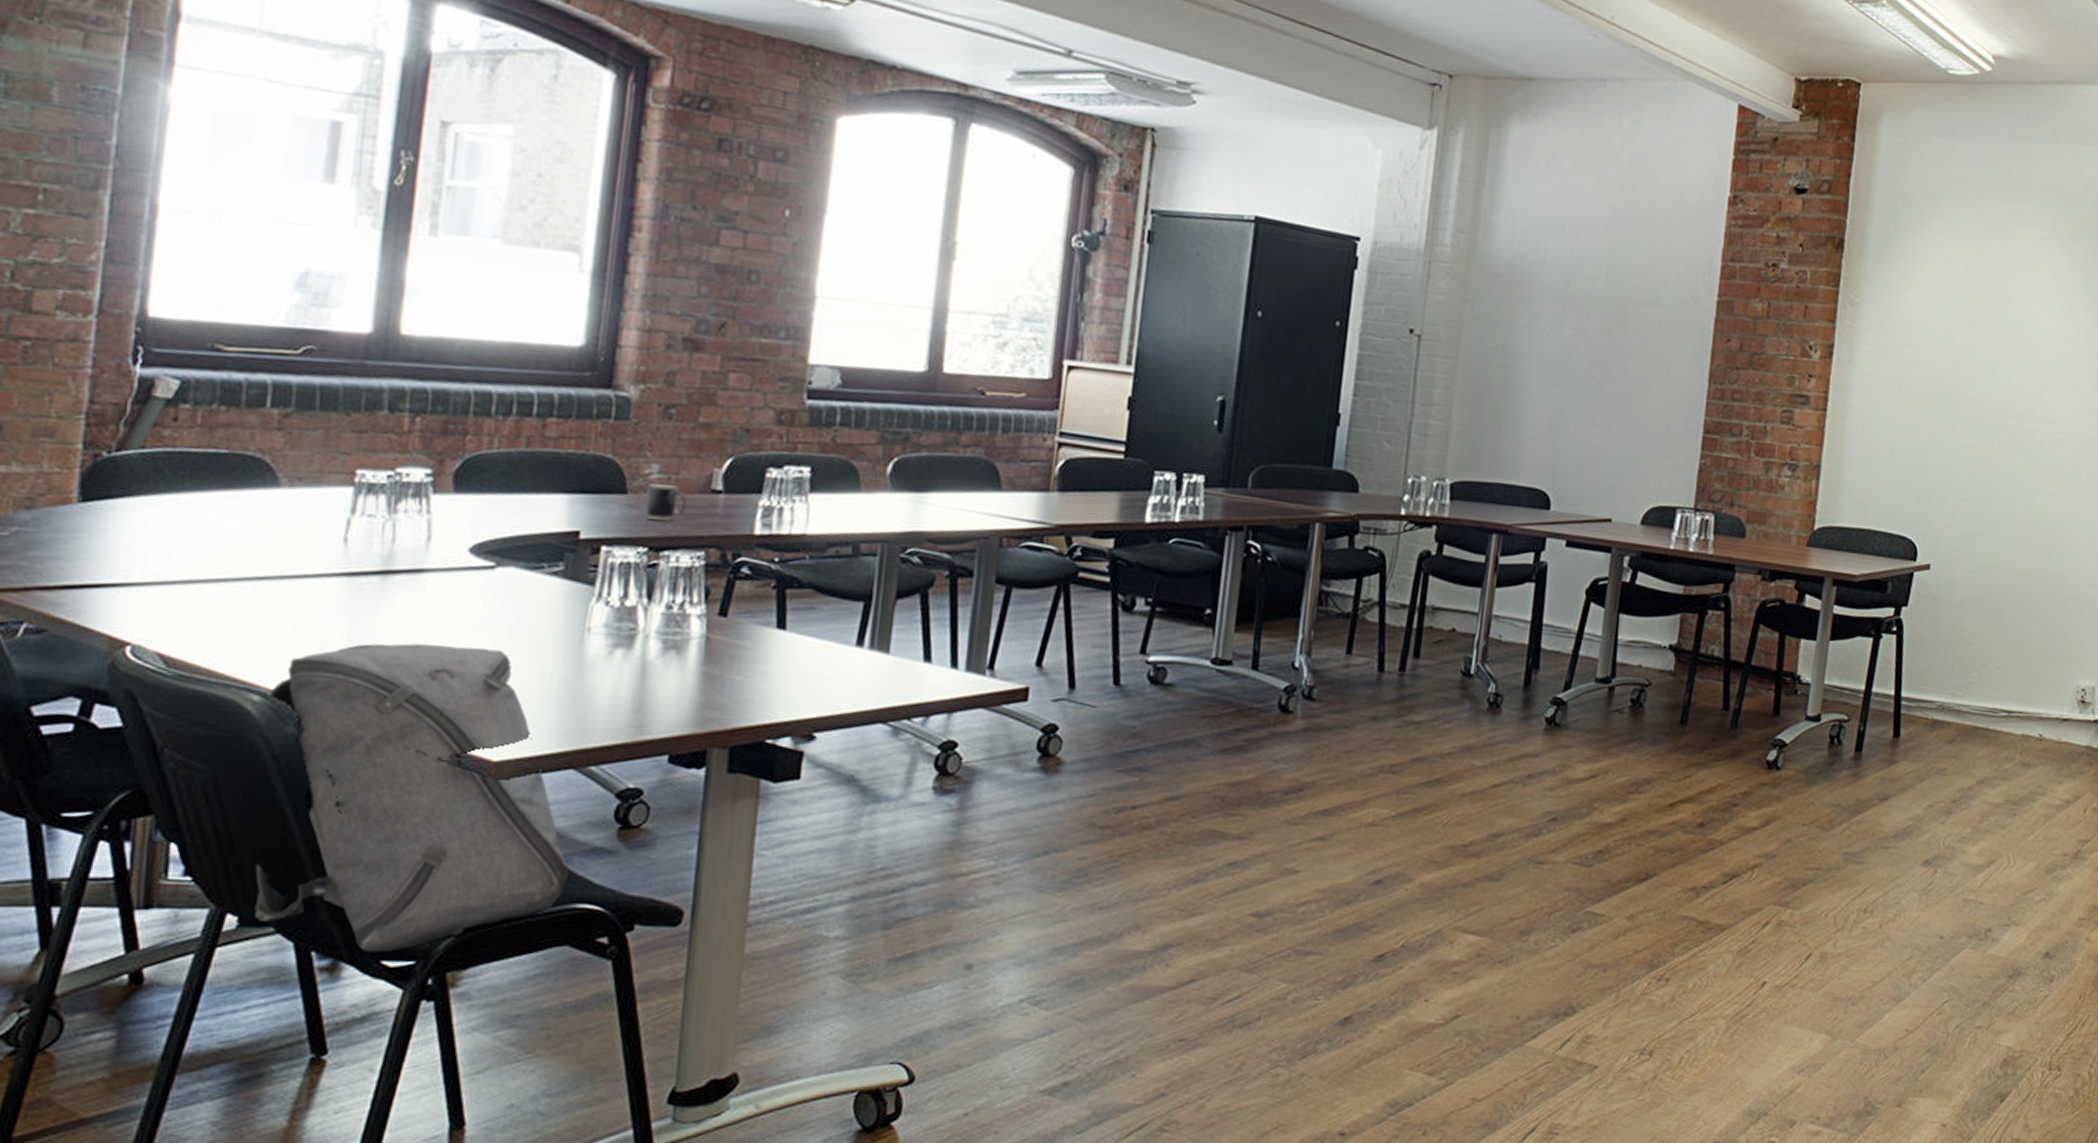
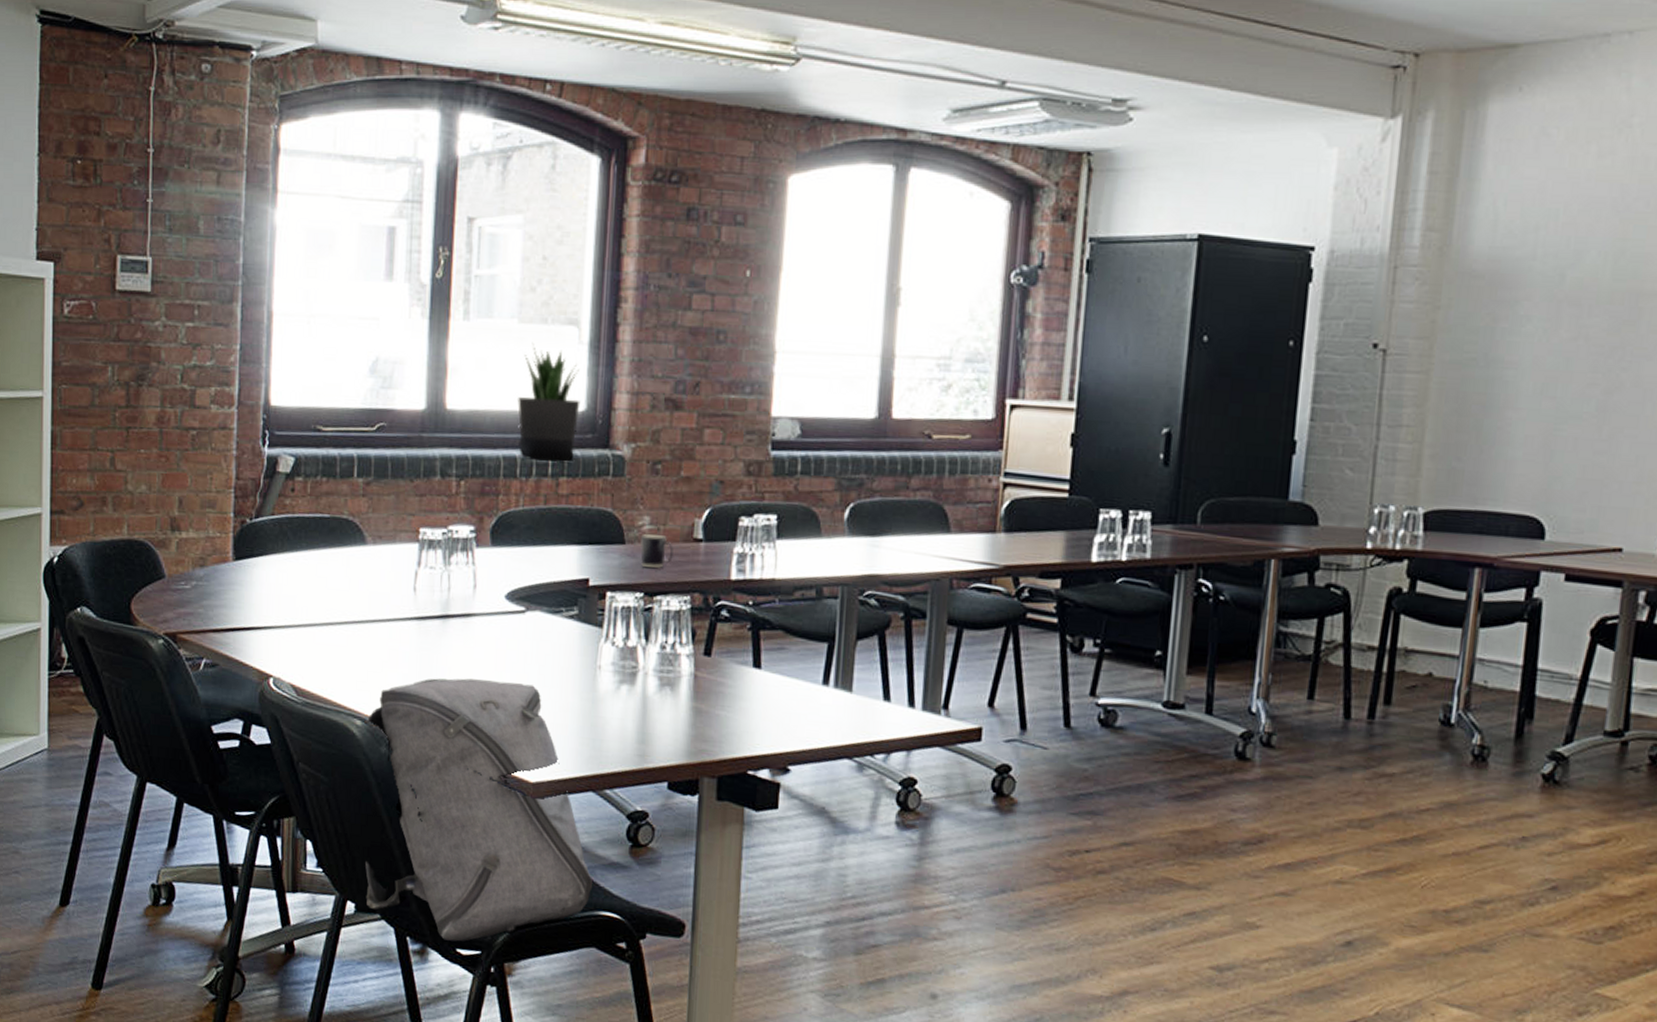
planter: none [496,268,578,400] -> present [518,343,581,462]

